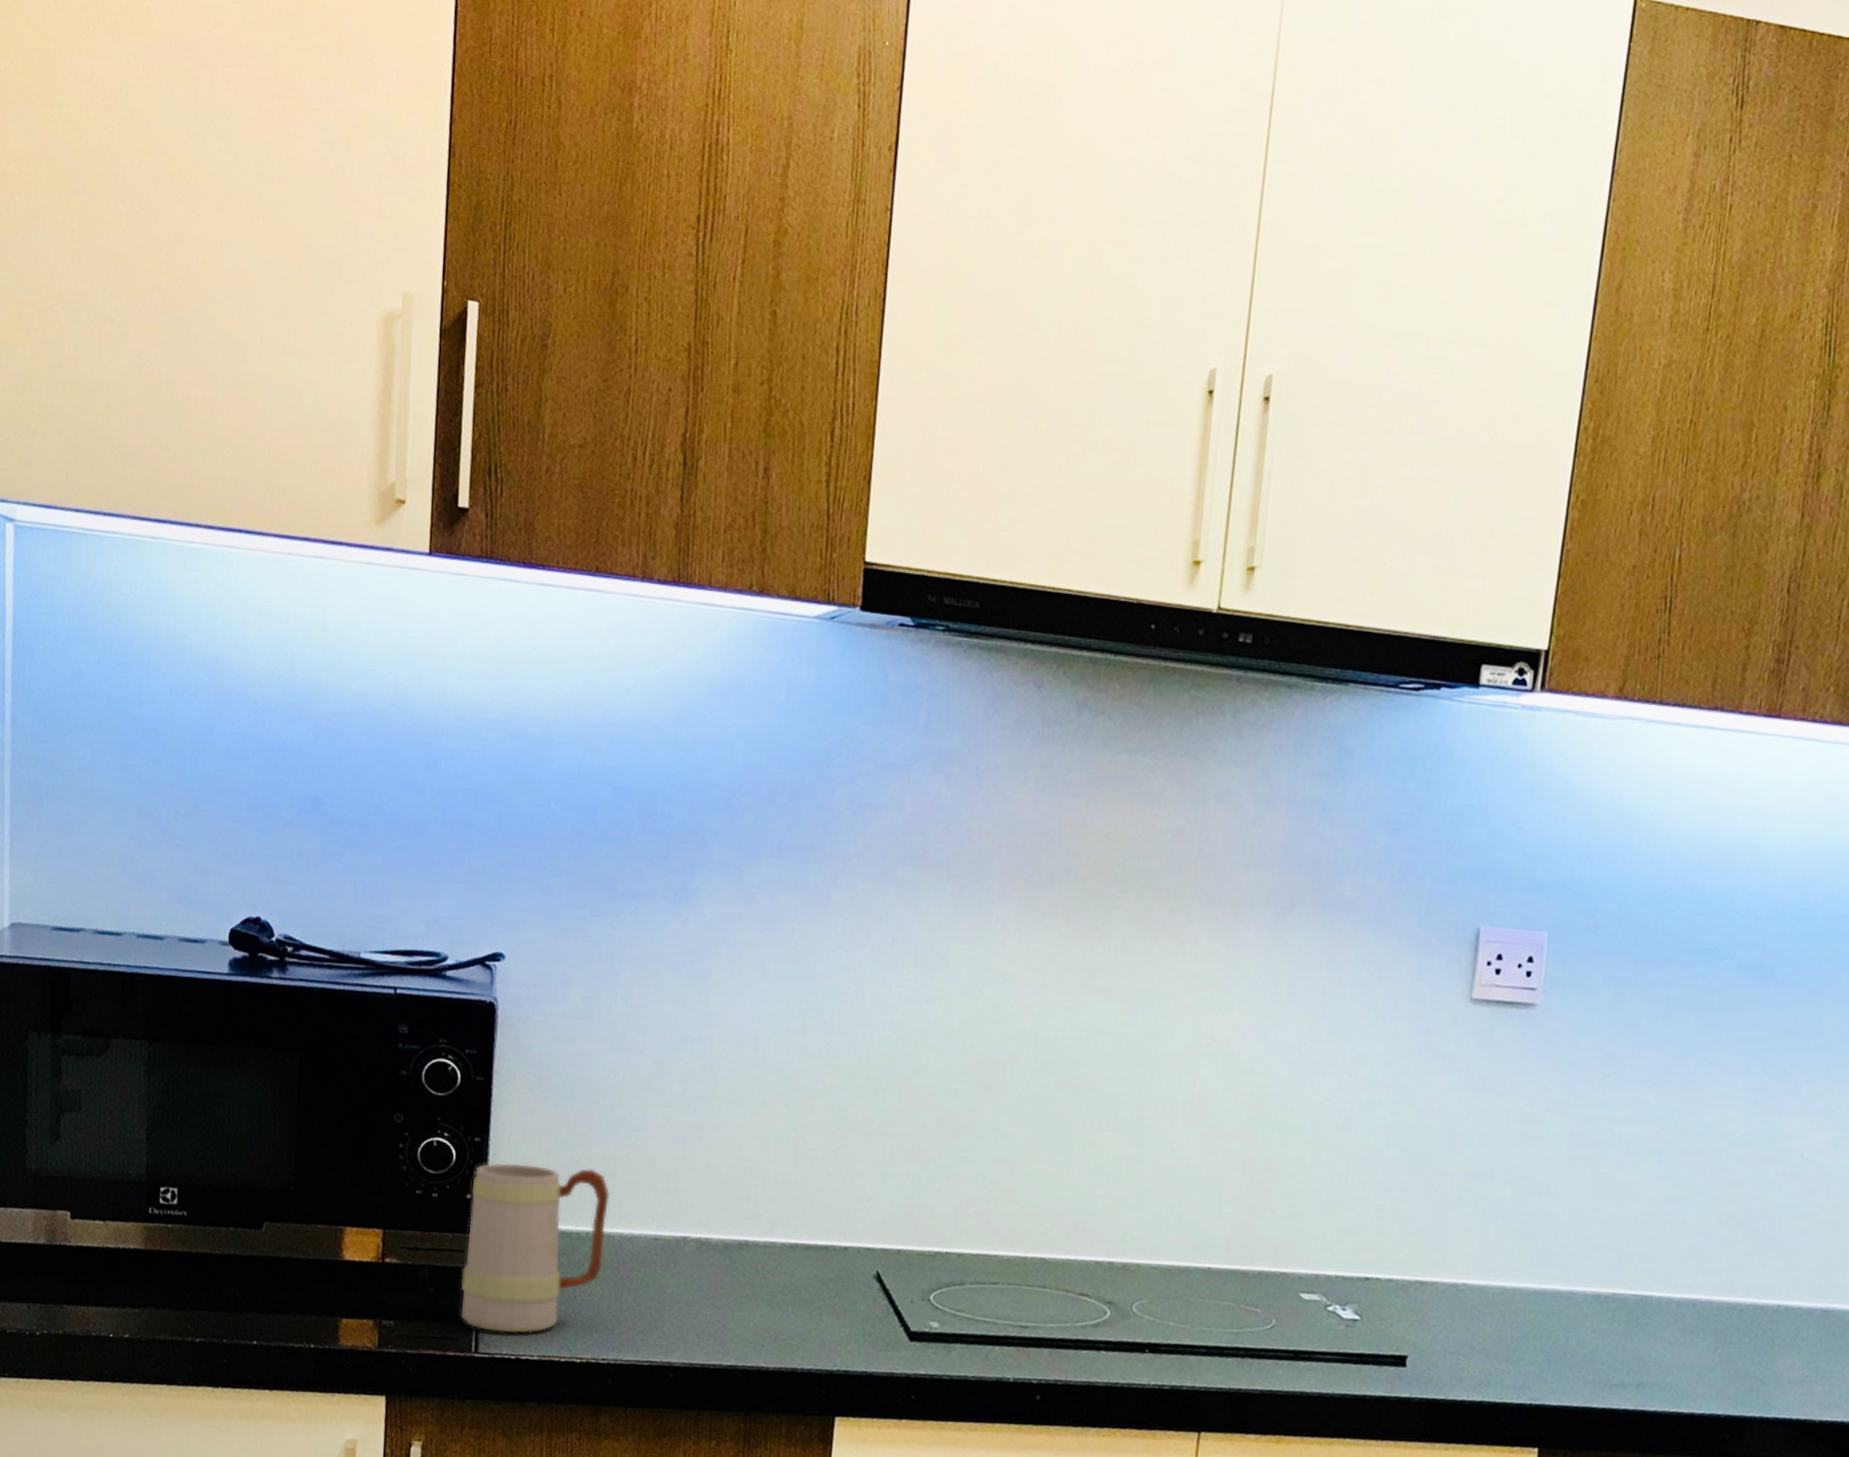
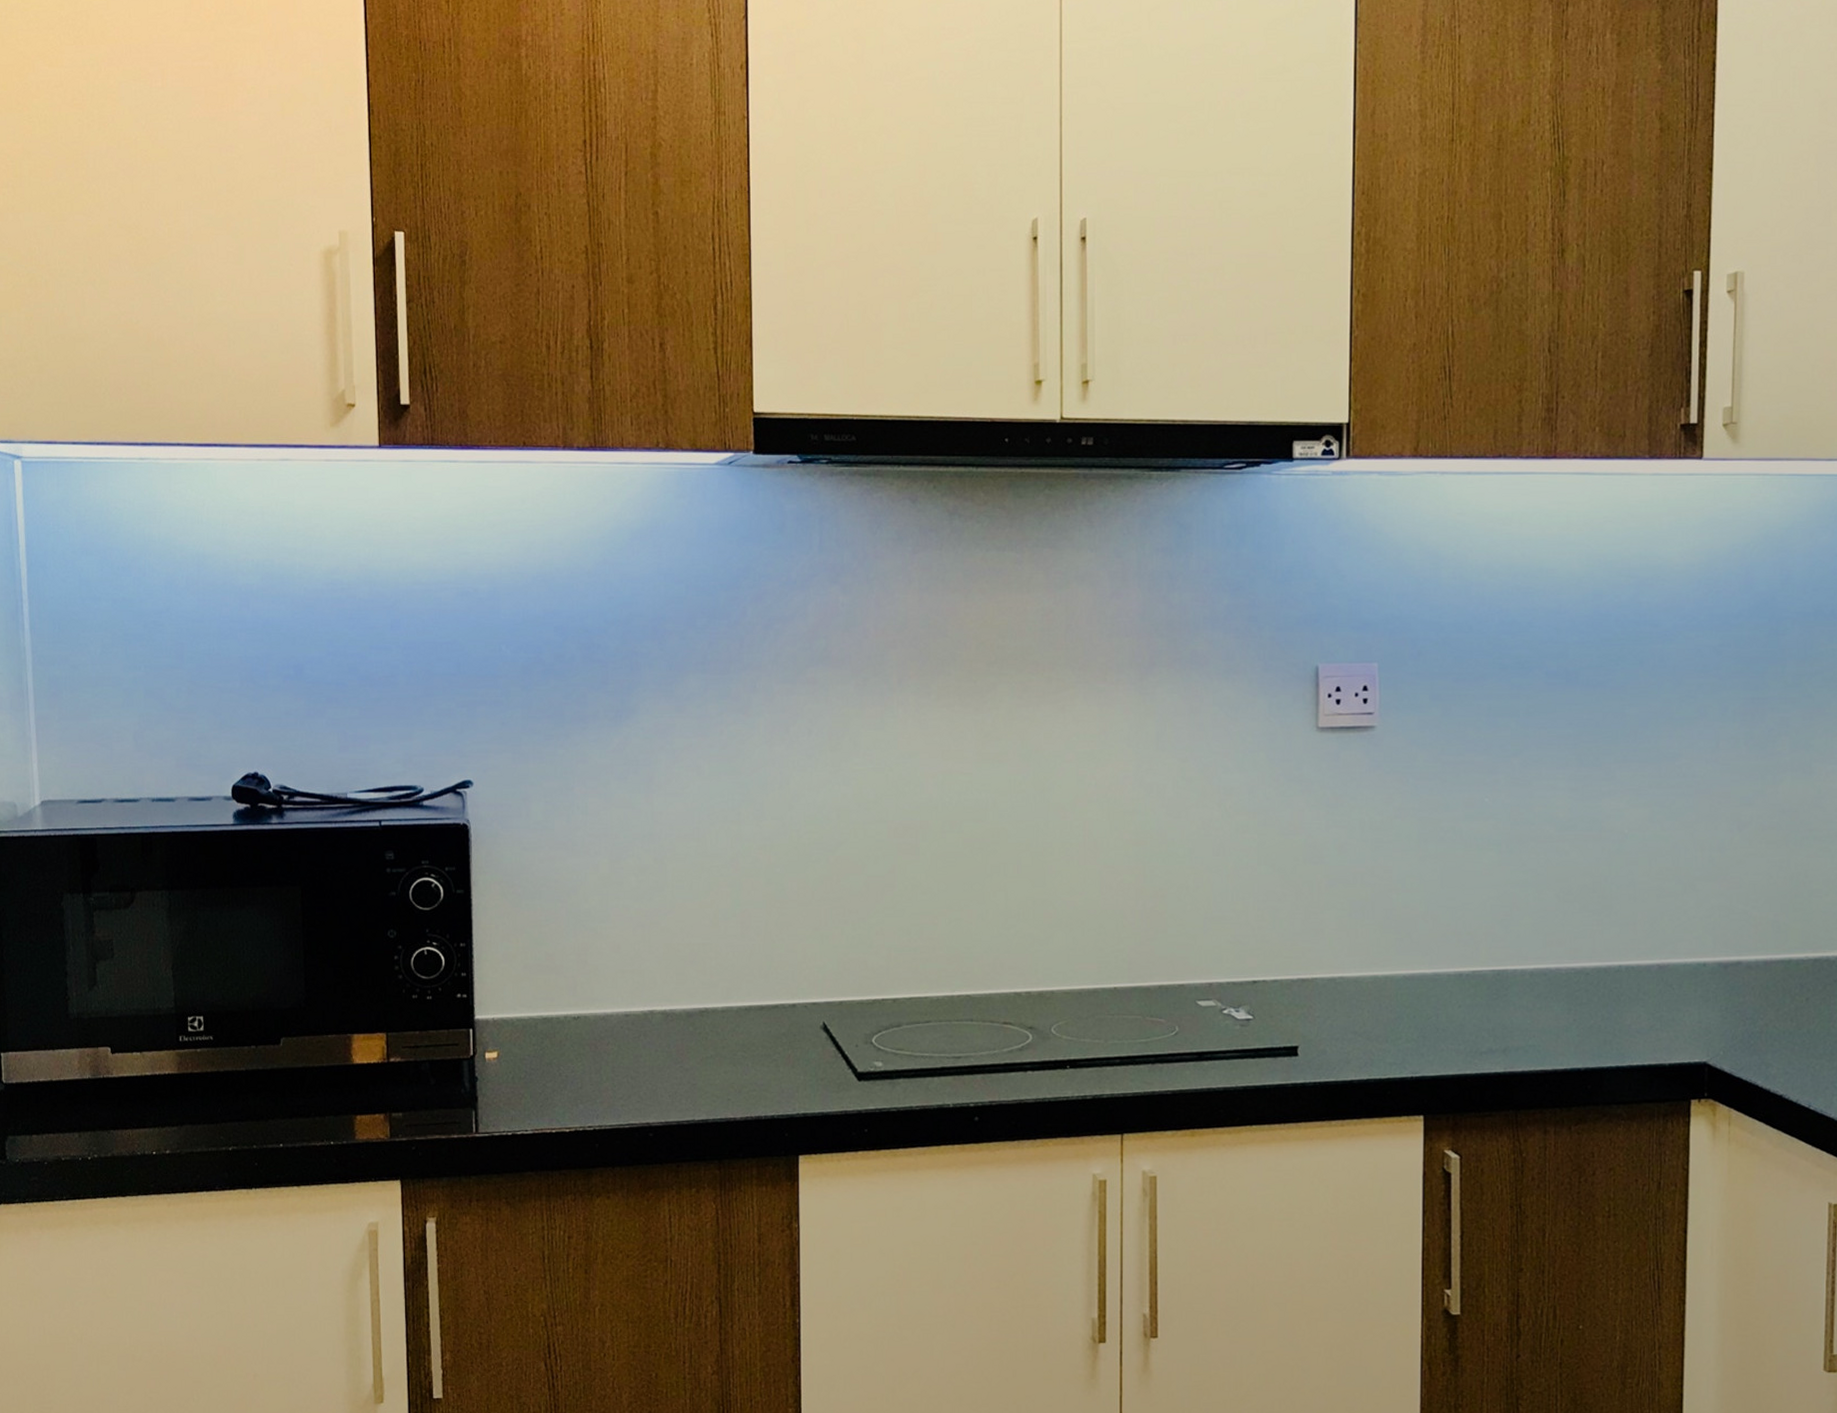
mug: present [460,1162,611,1334] -> none [458,959,583,1113]

